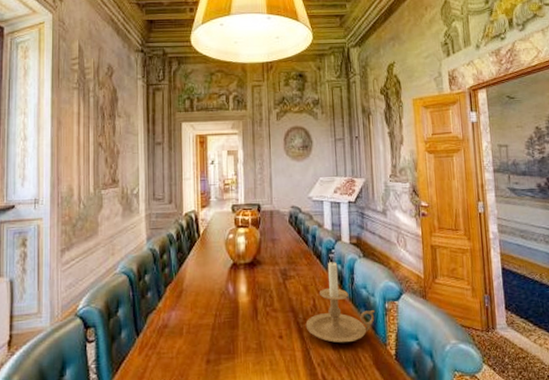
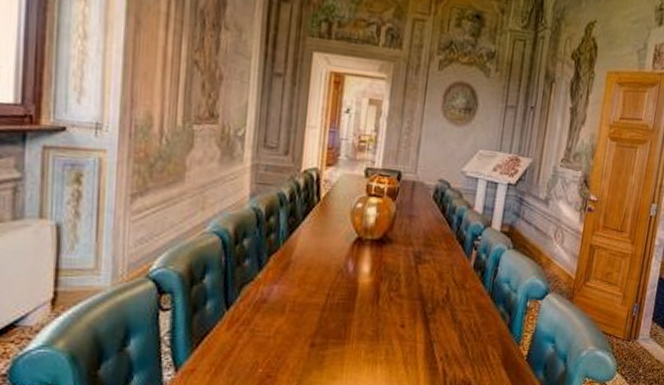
candle holder: present [305,259,375,343] -> none [433,247,514,339]

